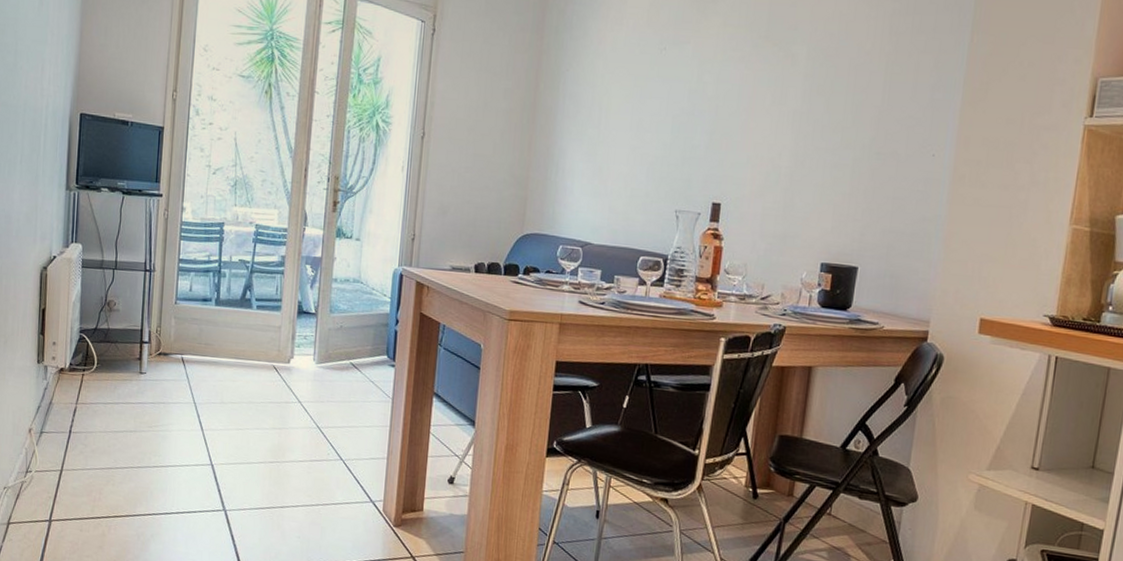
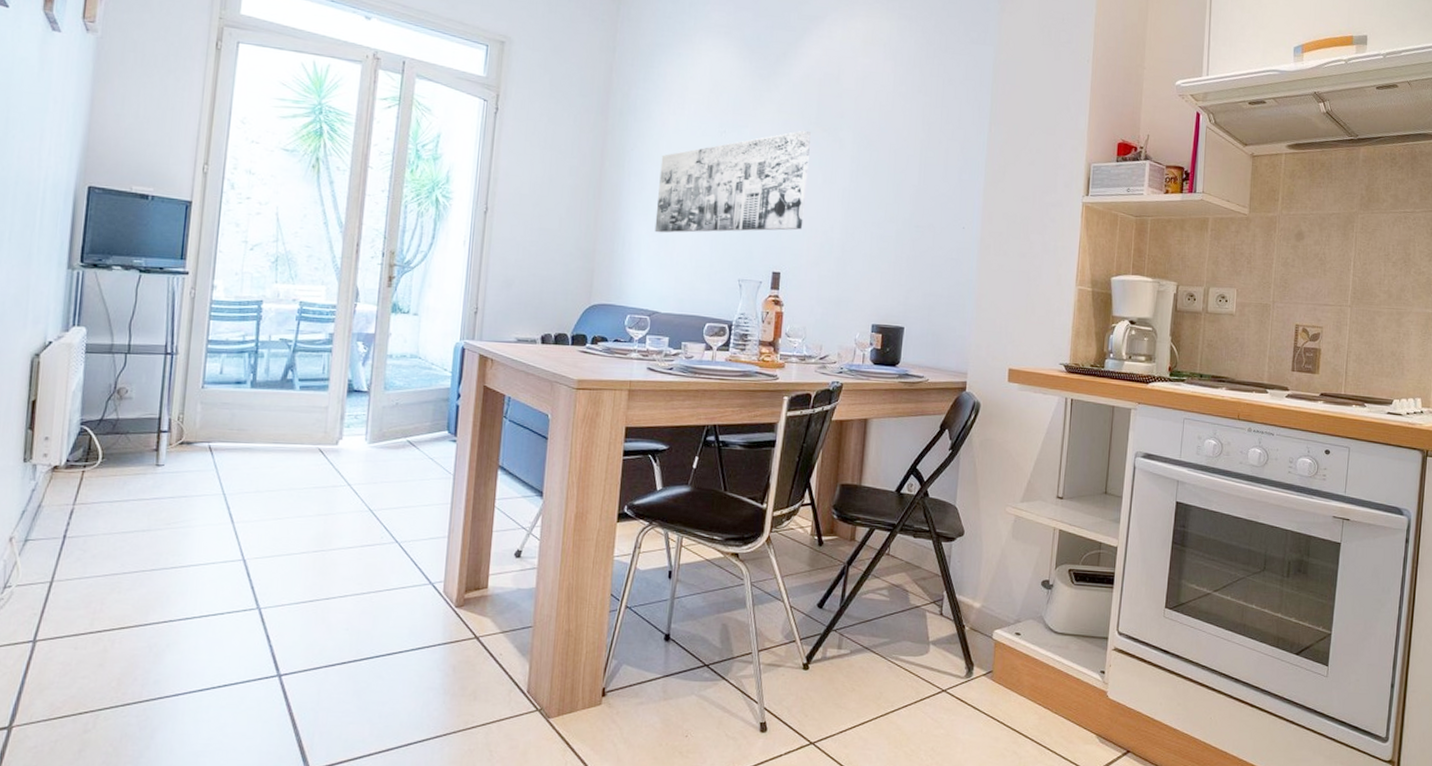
wall art: none [589,45,760,160] -> present [654,130,811,233]

